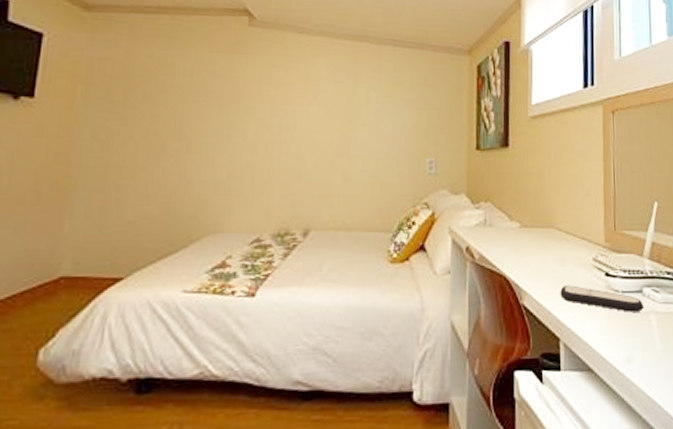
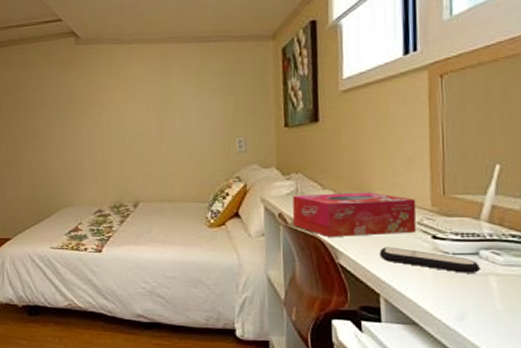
tissue box: none [480,225,593,274] -> present [292,192,417,237]

